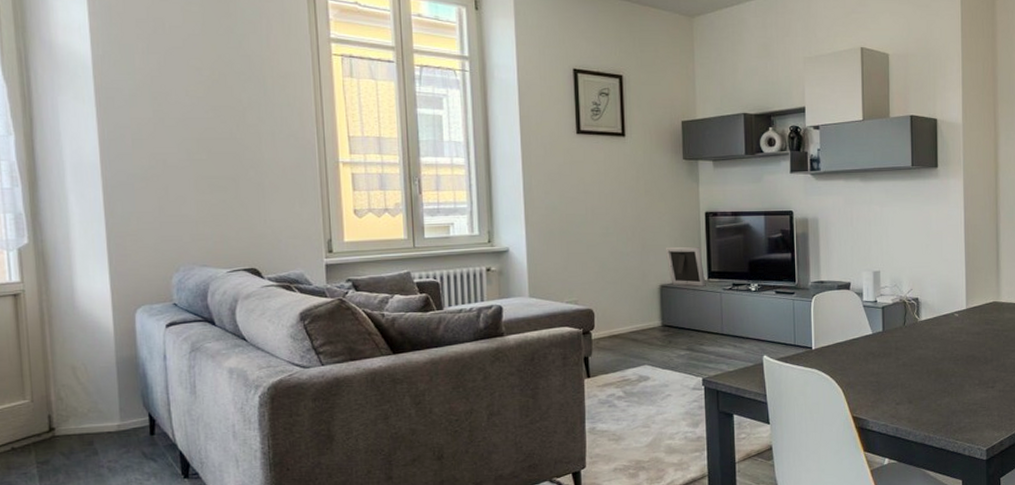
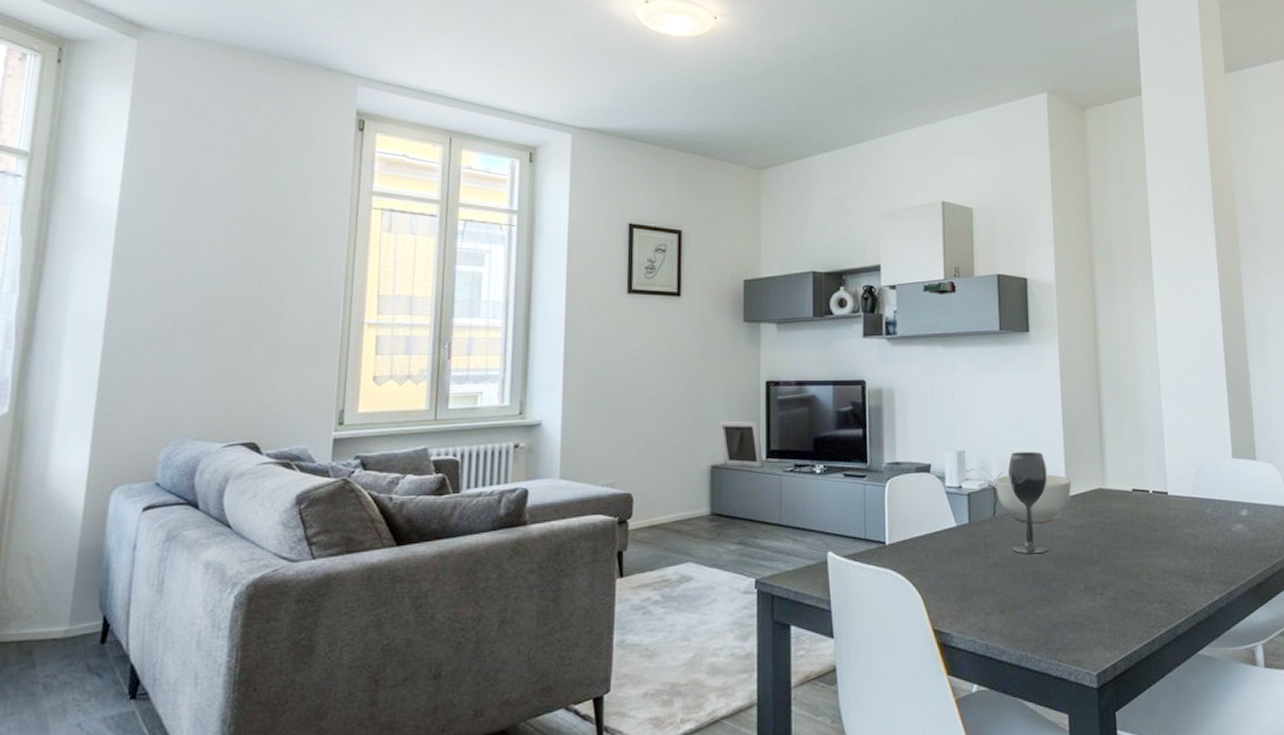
books: none [843,109,876,134] -> present [922,267,959,294]
bowl: none [906,290,971,331] -> present [995,474,1072,523]
wine glass: none [917,271,951,356] -> present [1008,451,1049,554]

